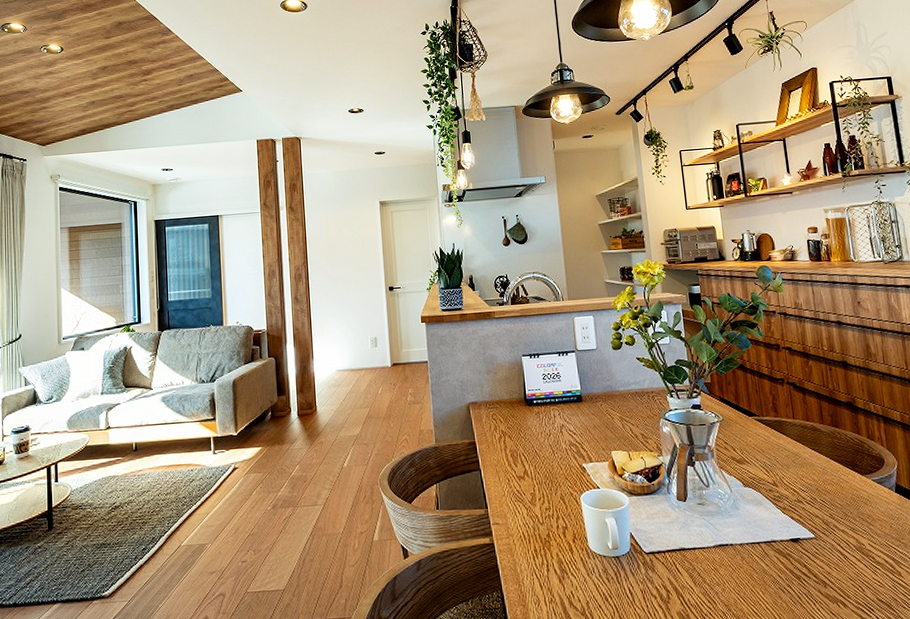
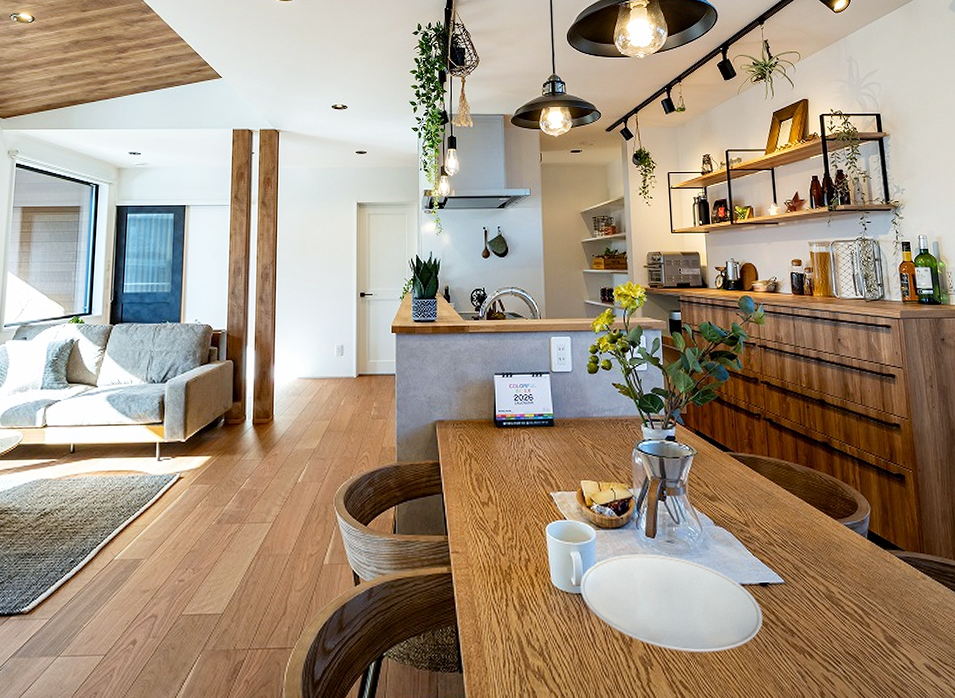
plate: none [616,516,796,607] -> present [579,554,763,654]

